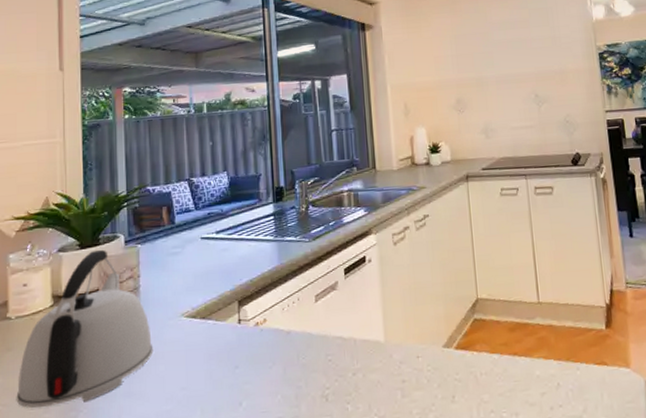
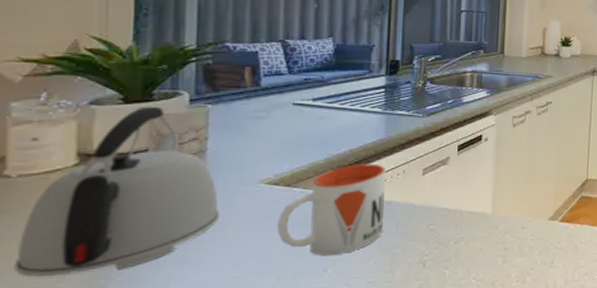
mug: none [197,292,287,390] -> present [276,163,386,257]

